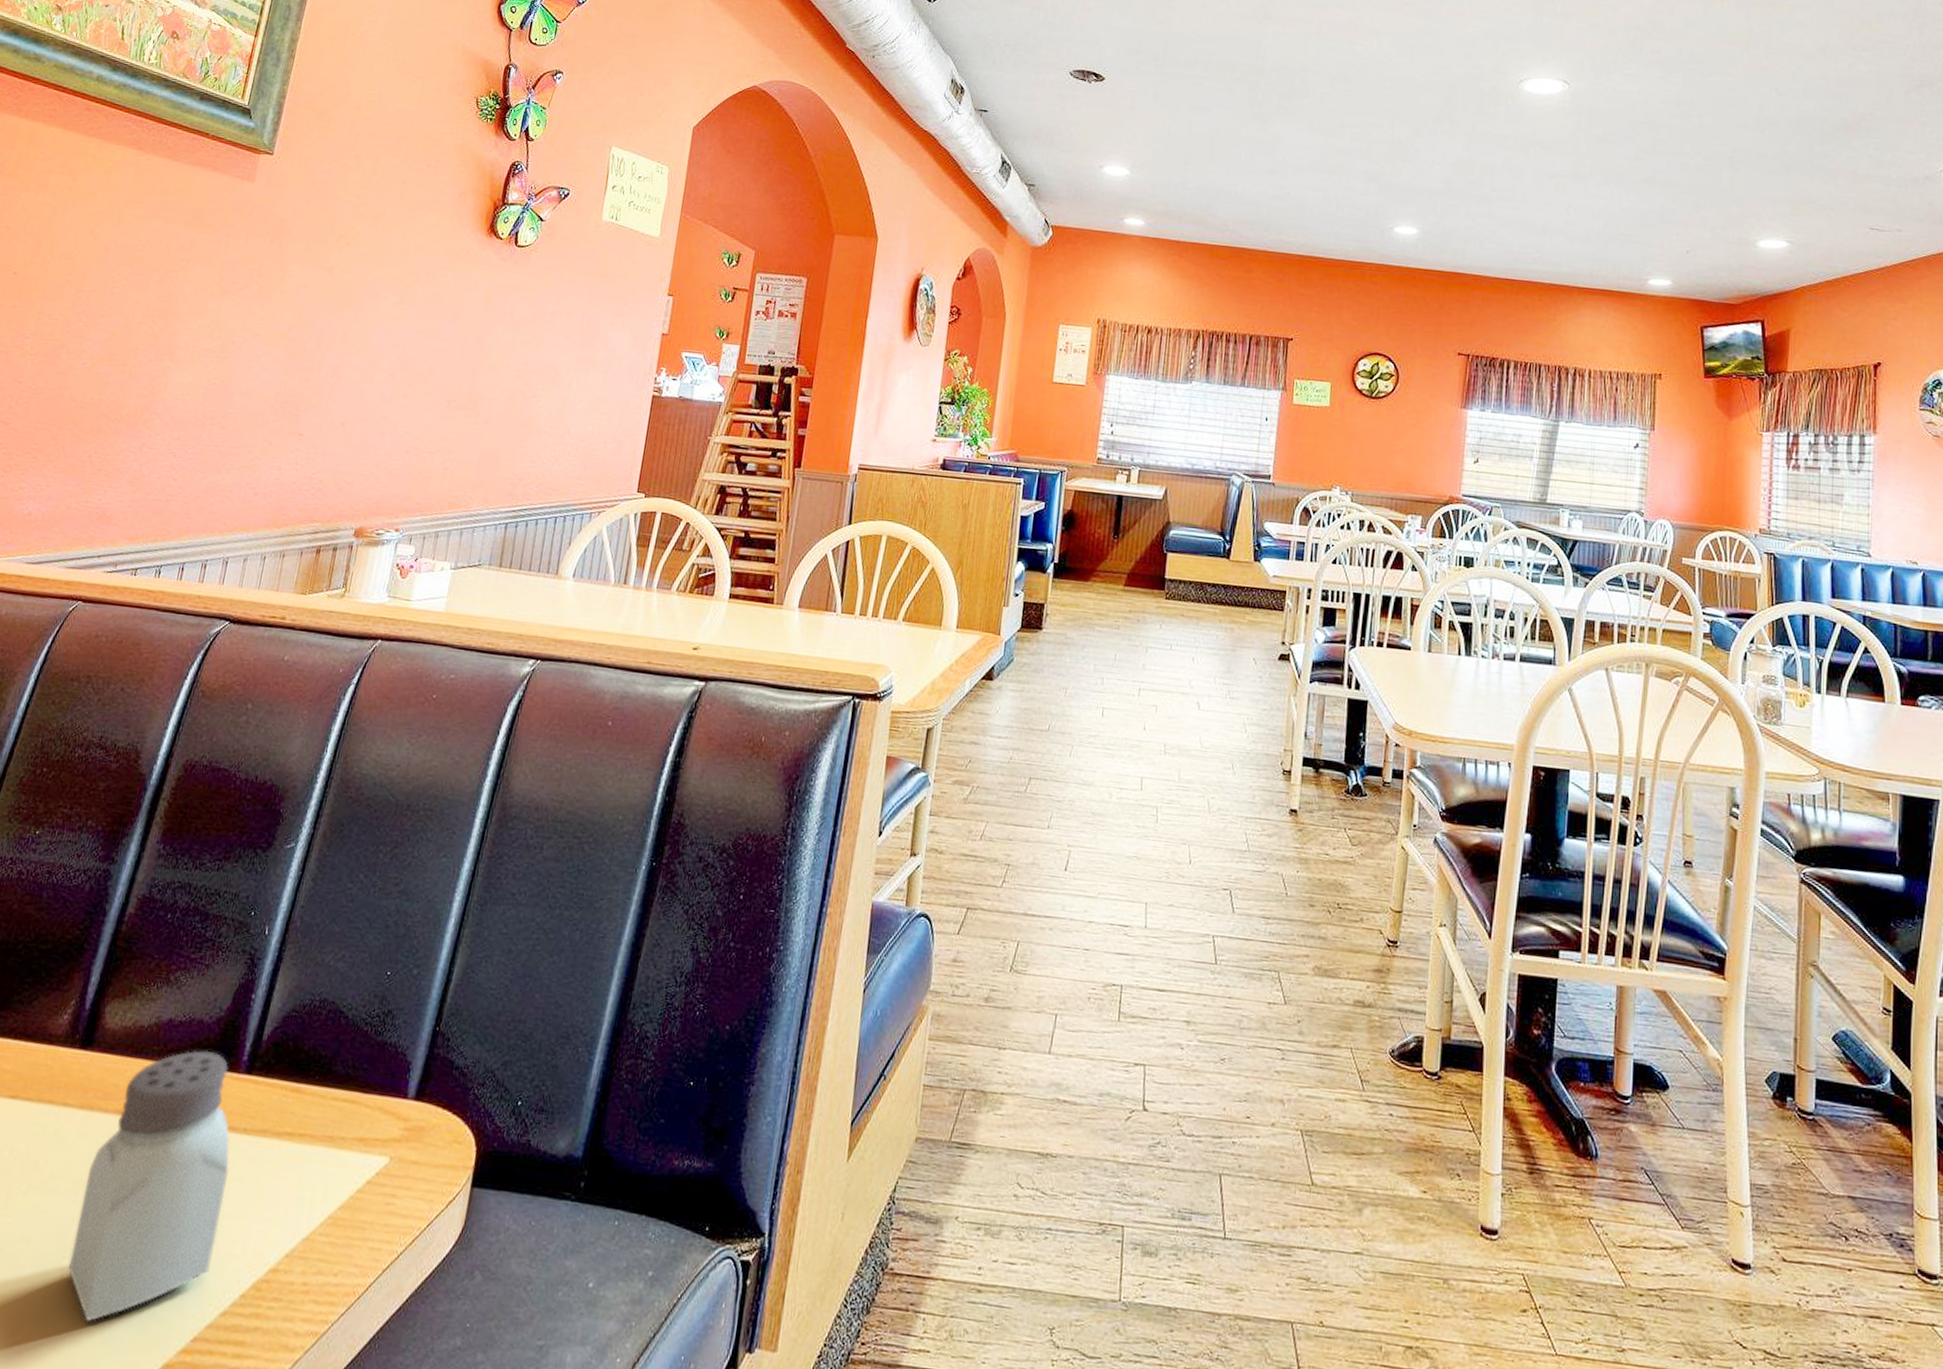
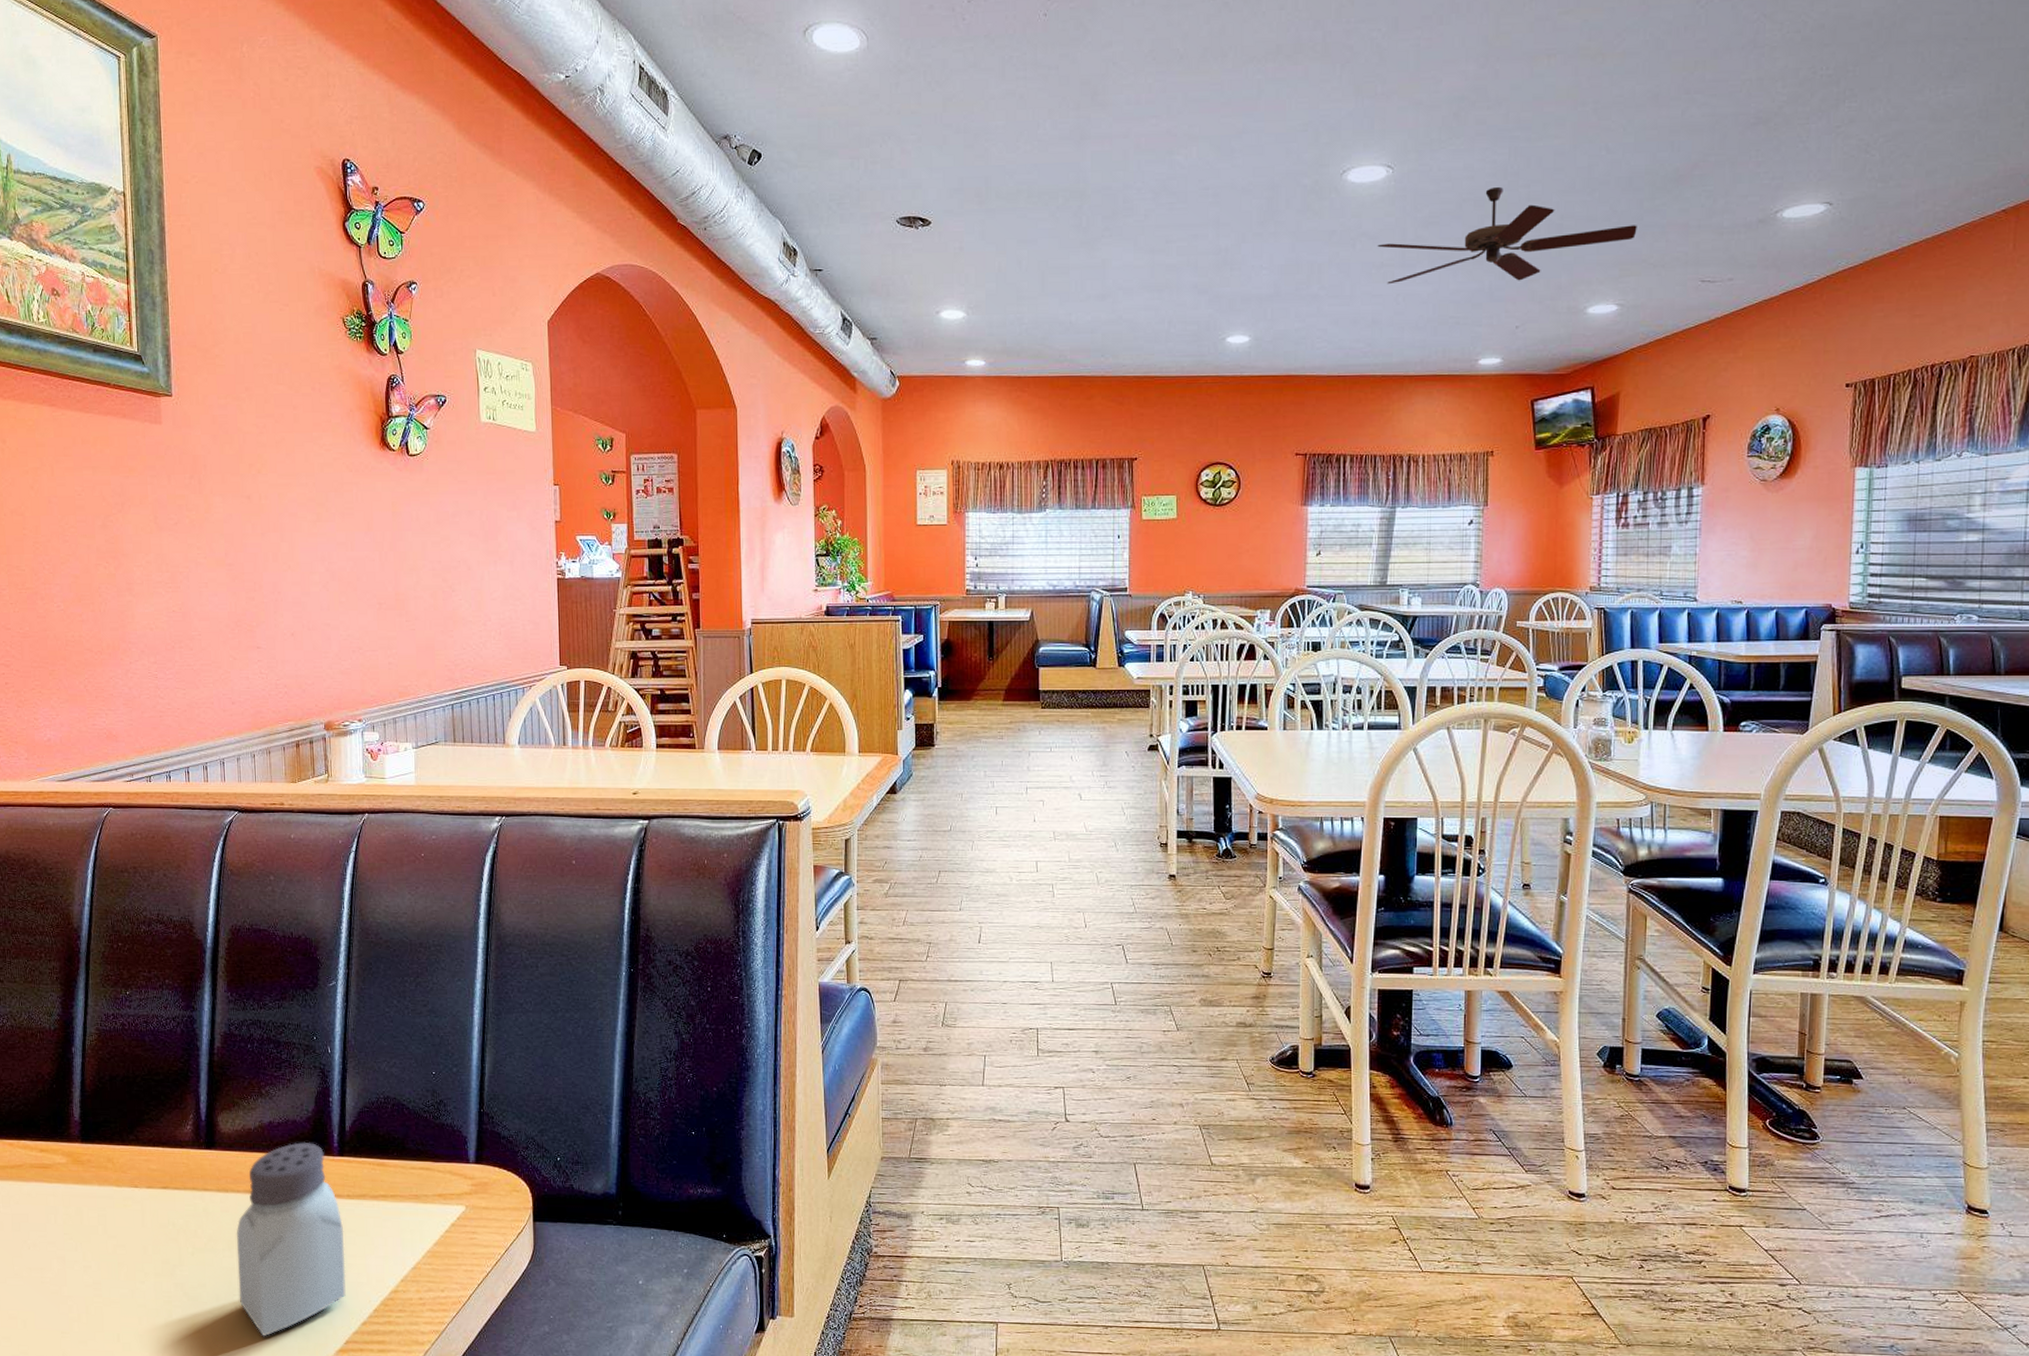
ceiling fan: none [1550,114,1807,207] -> present [1377,187,1637,285]

